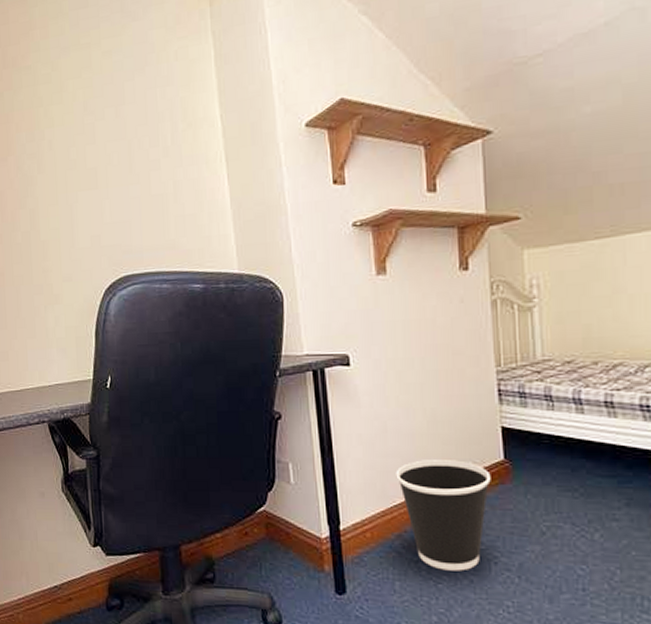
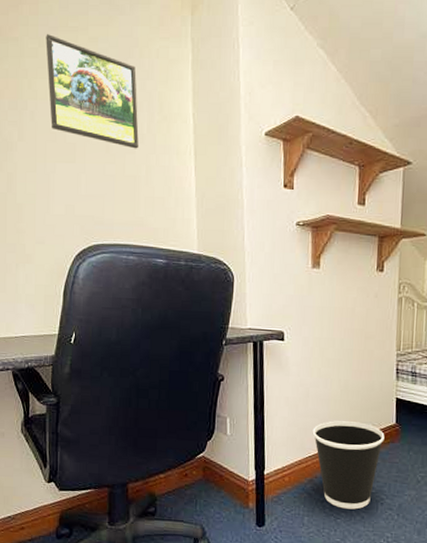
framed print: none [58,56,163,165] -> present [46,34,139,149]

